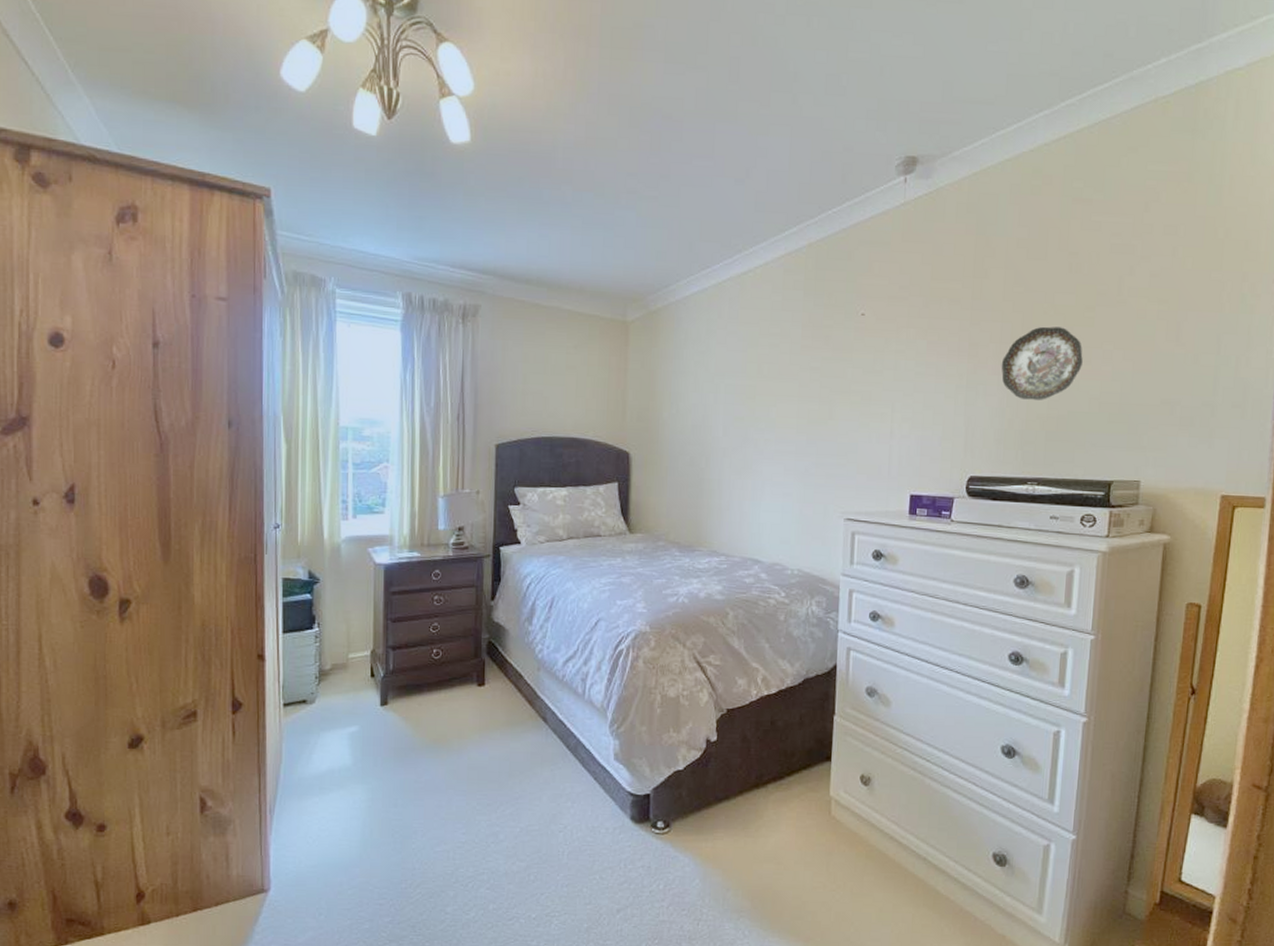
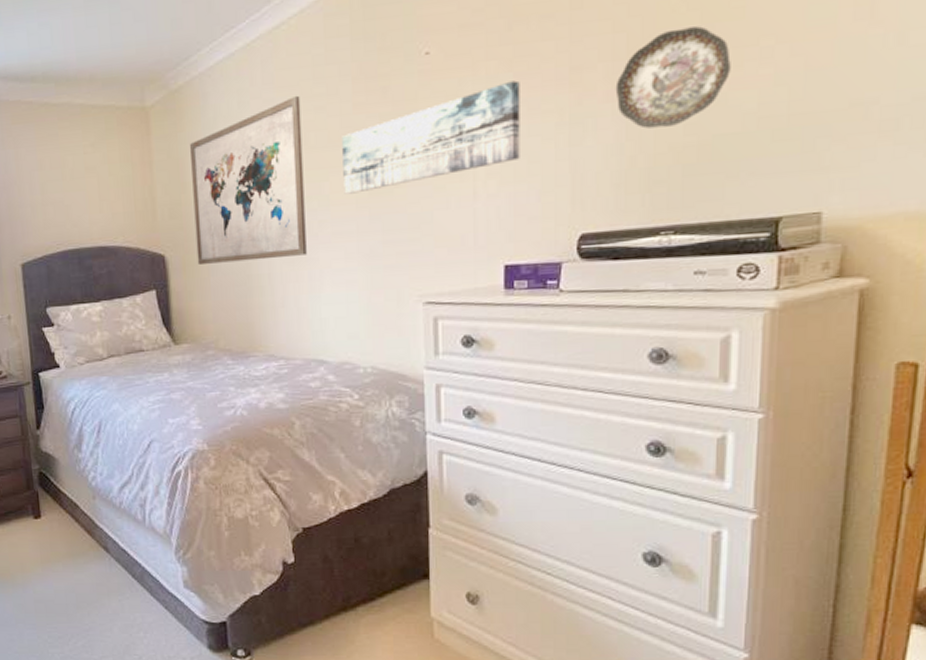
wall art: none [658,331,759,467] -> present [190,95,307,264]
wall art: none [788,347,932,420] -> present [342,80,520,194]

